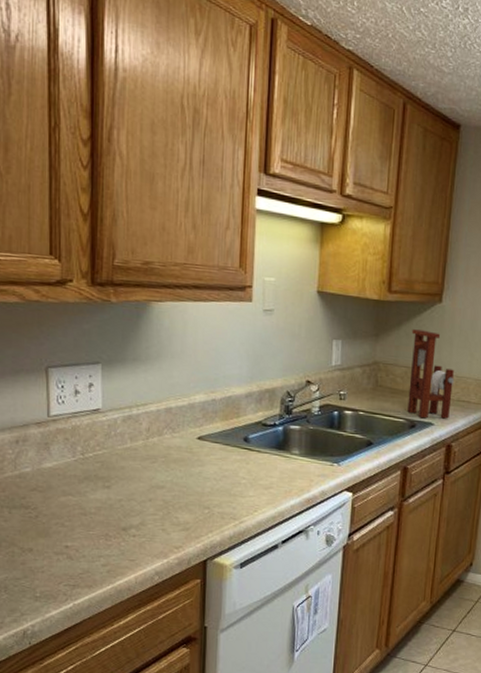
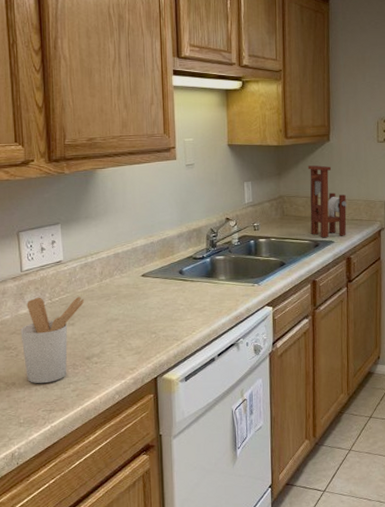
utensil holder: none [43,449,125,554] -> present [20,296,85,384]

